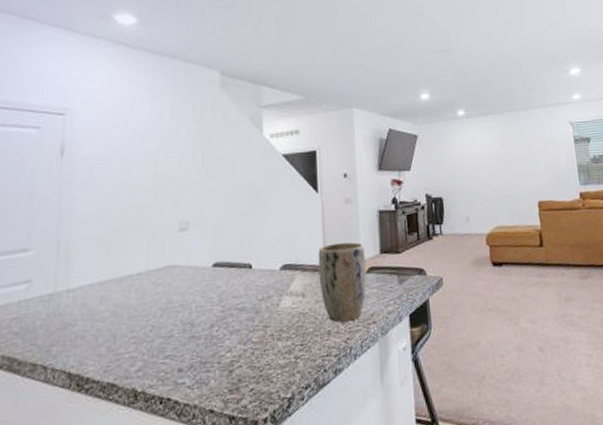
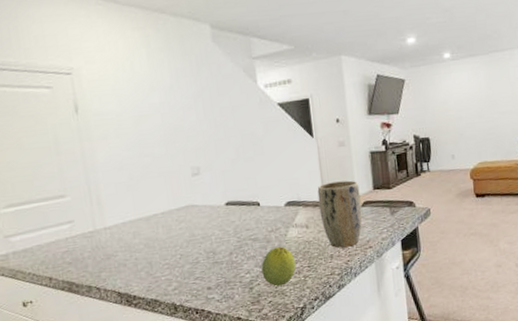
fruit: none [246,319,287,370] -> present [261,247,296,287]

